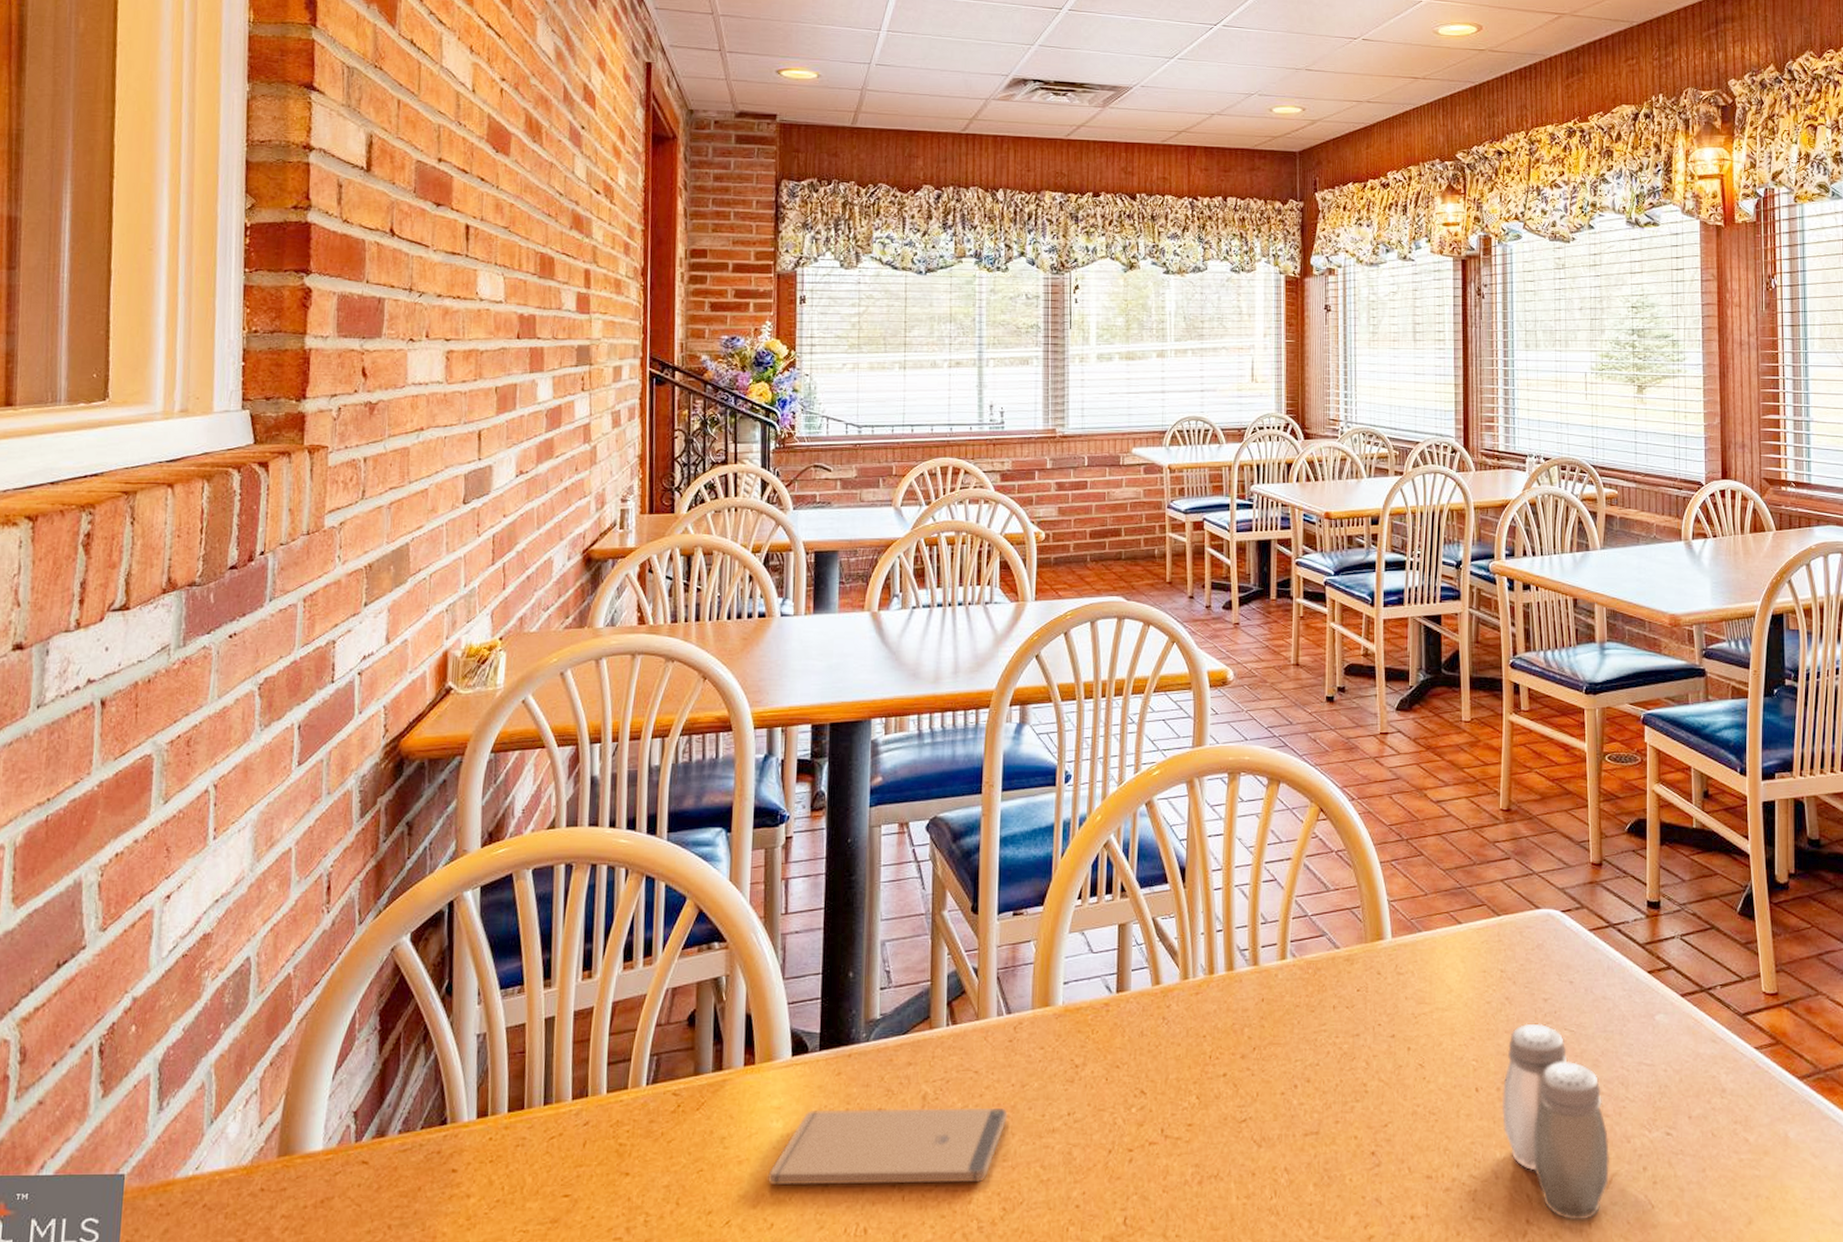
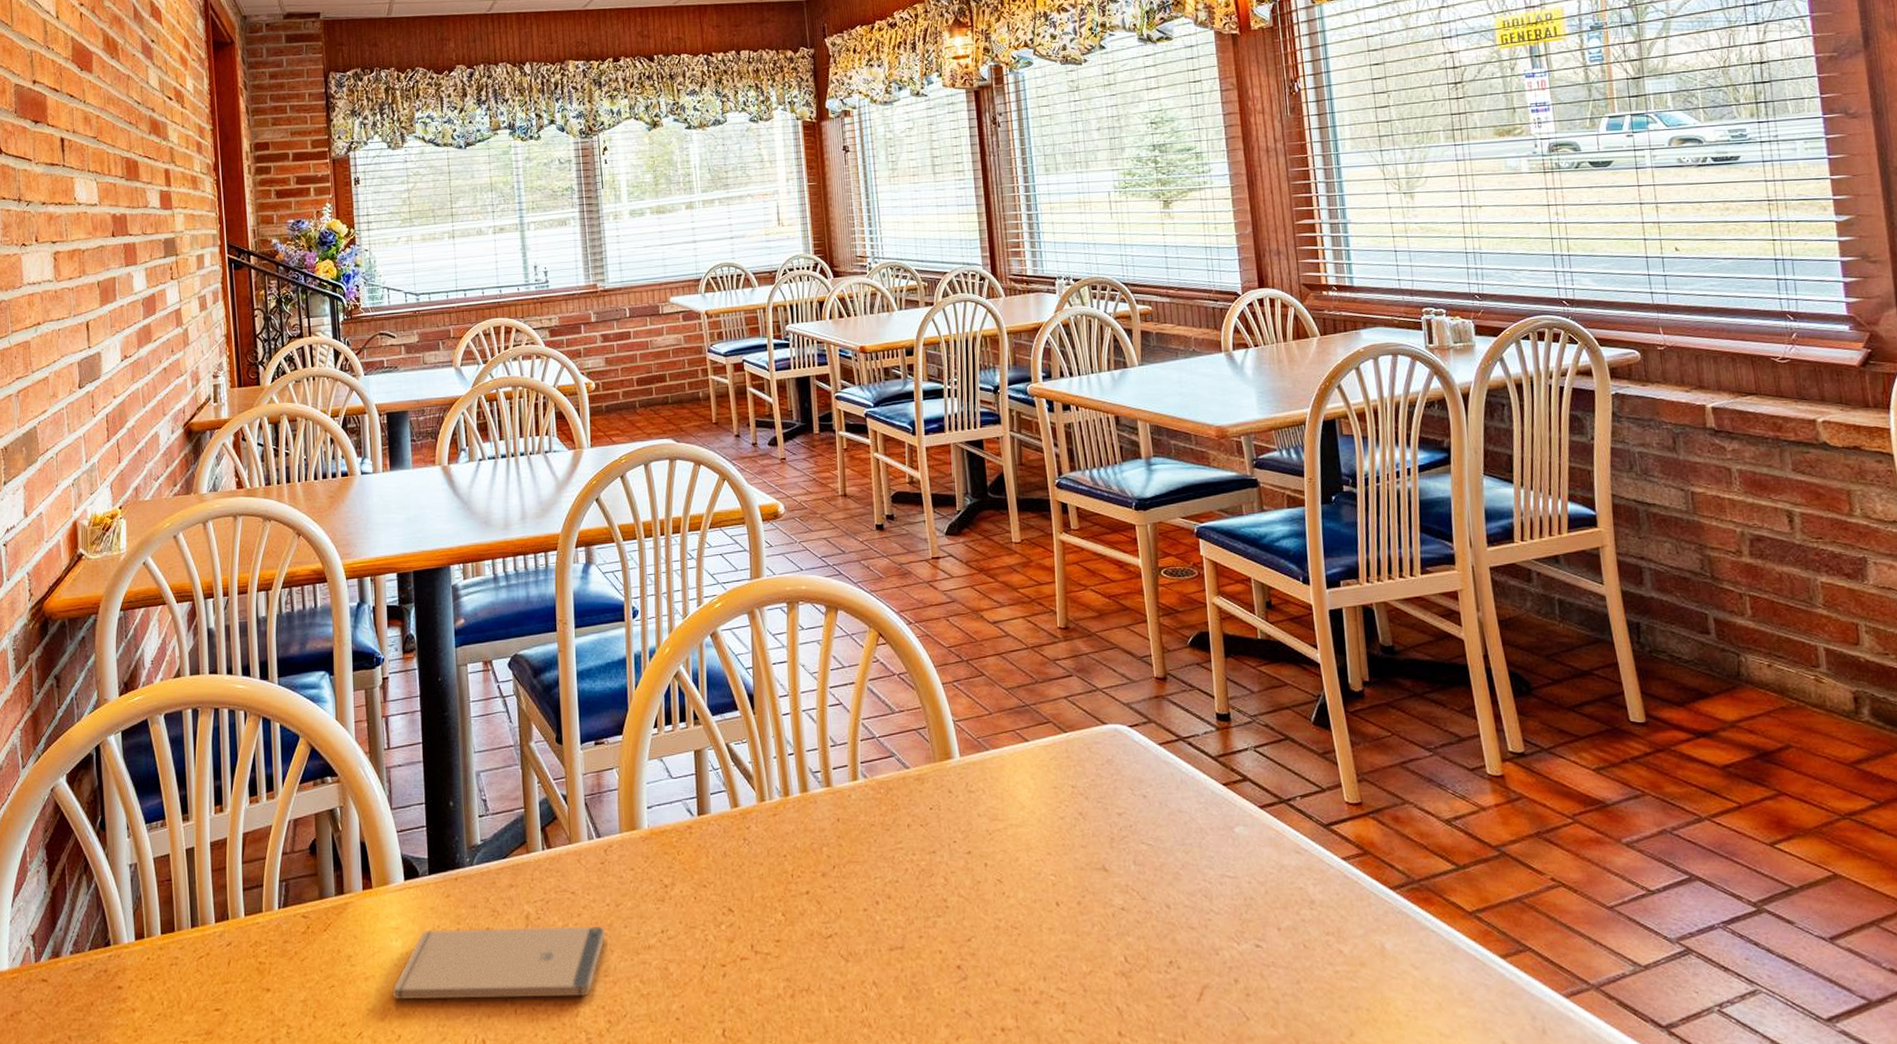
salt and pepper shaker: present [1501,1023,1610,1221] -> none [1083,837,1200,1033]

